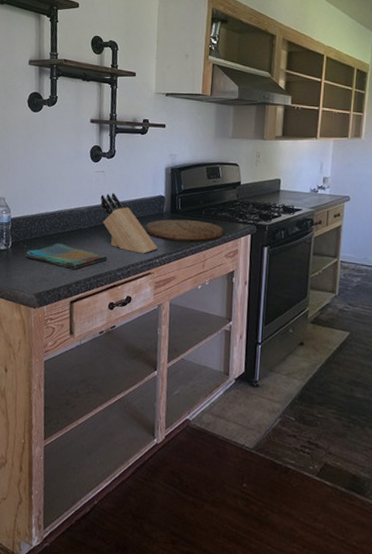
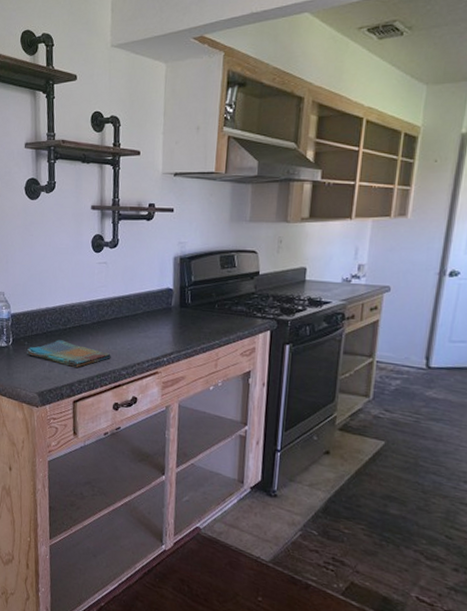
knife block: present [100,193,158,254] -> none [103,286,166,352]
cutting board: present [145,219,223,243] -> none [152,314,239,340]

